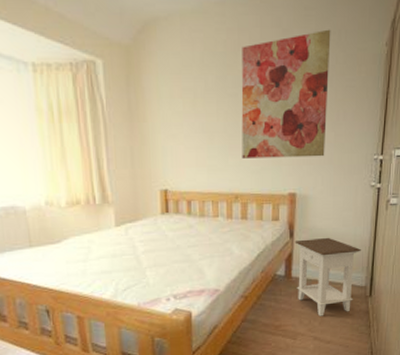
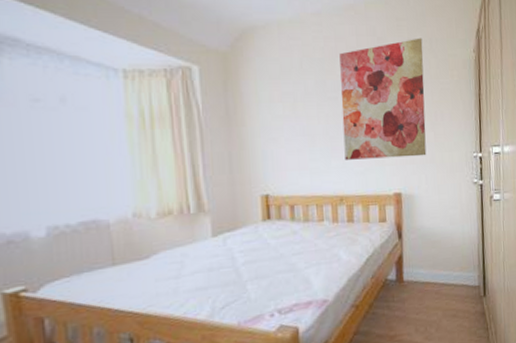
nightstand: present [294,237,361,316] -> none [404,236,471,322]

